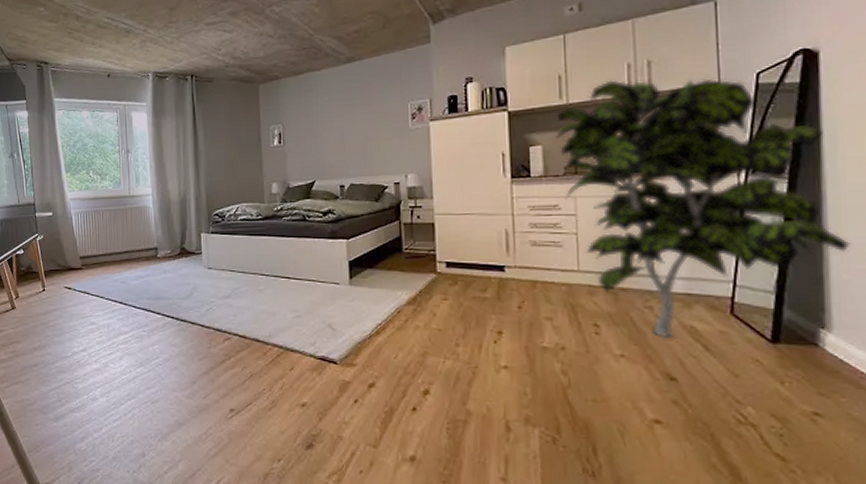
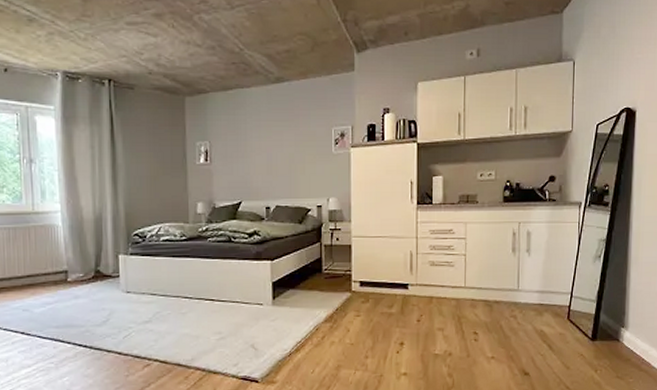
indoor plant: present [556,78,851,339] -> none [454,121,644,341]

